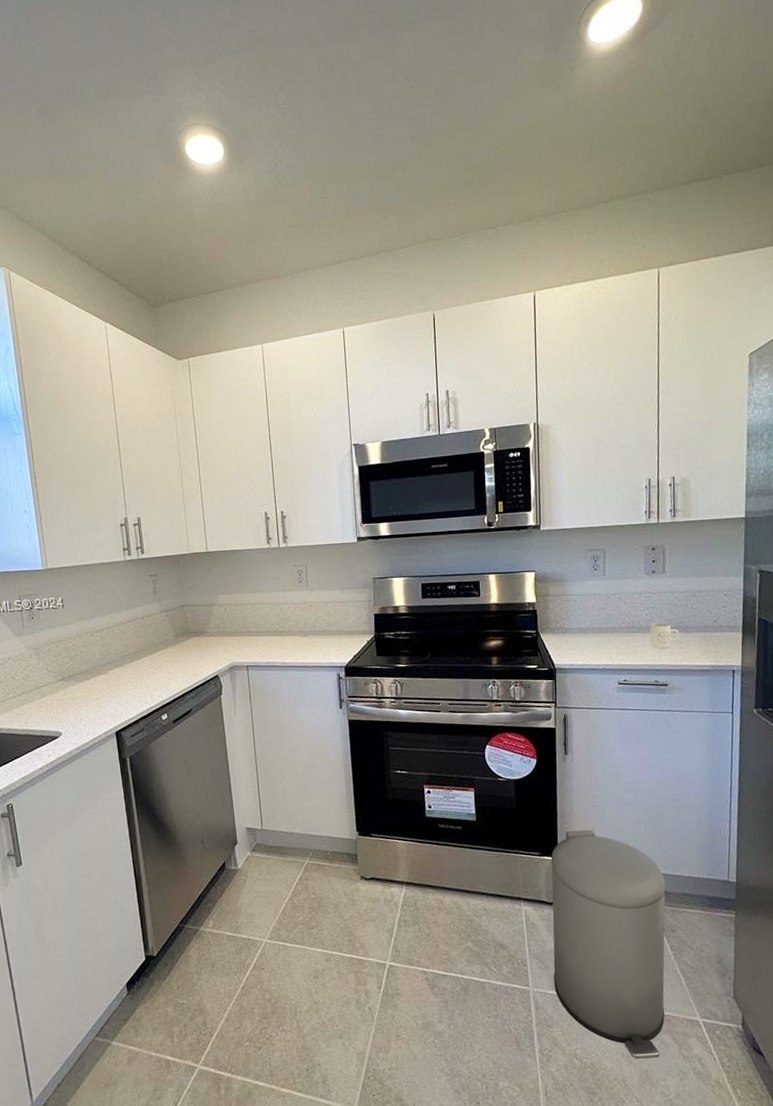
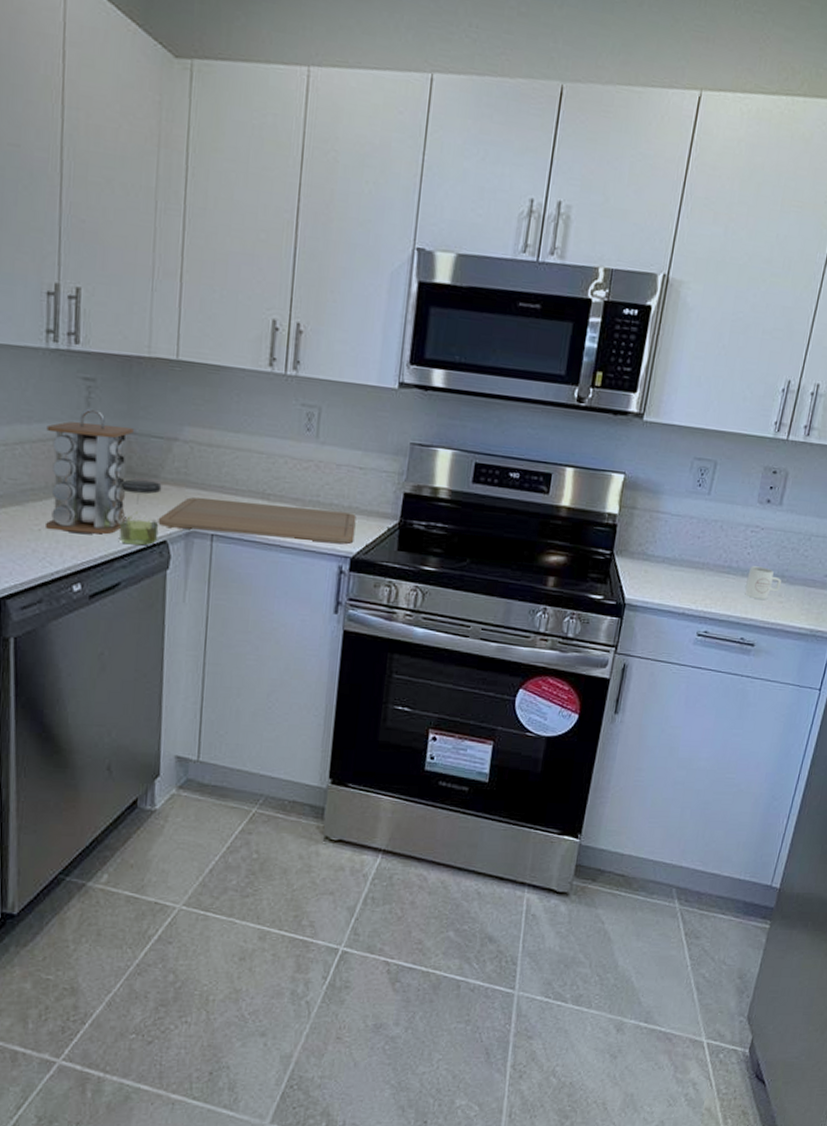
spice rack: none [131,594,193,680] -> present [44,408,134,535]
jar: none [182,636,212,682] -> present [118,479,162,546]
chopping board: none [210,635,345,666] -> present [158,497,357,544]
pedal bin: present [551,829,666,1059] -> none [544,807,701,1080]

